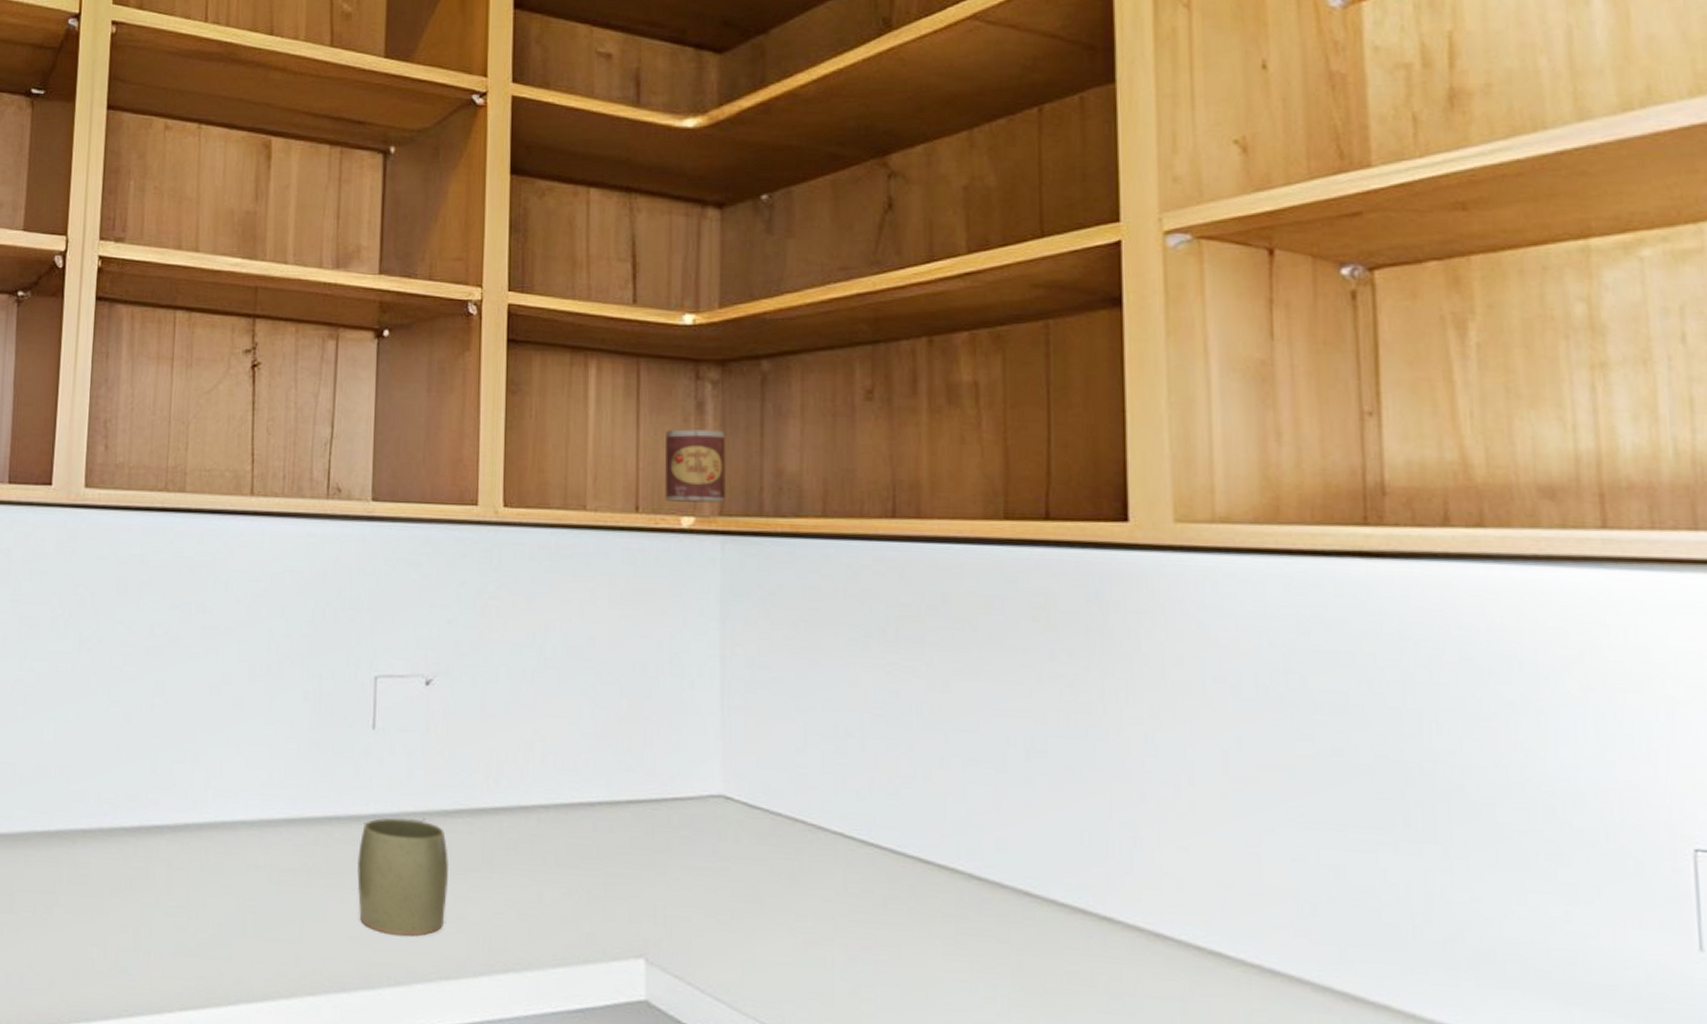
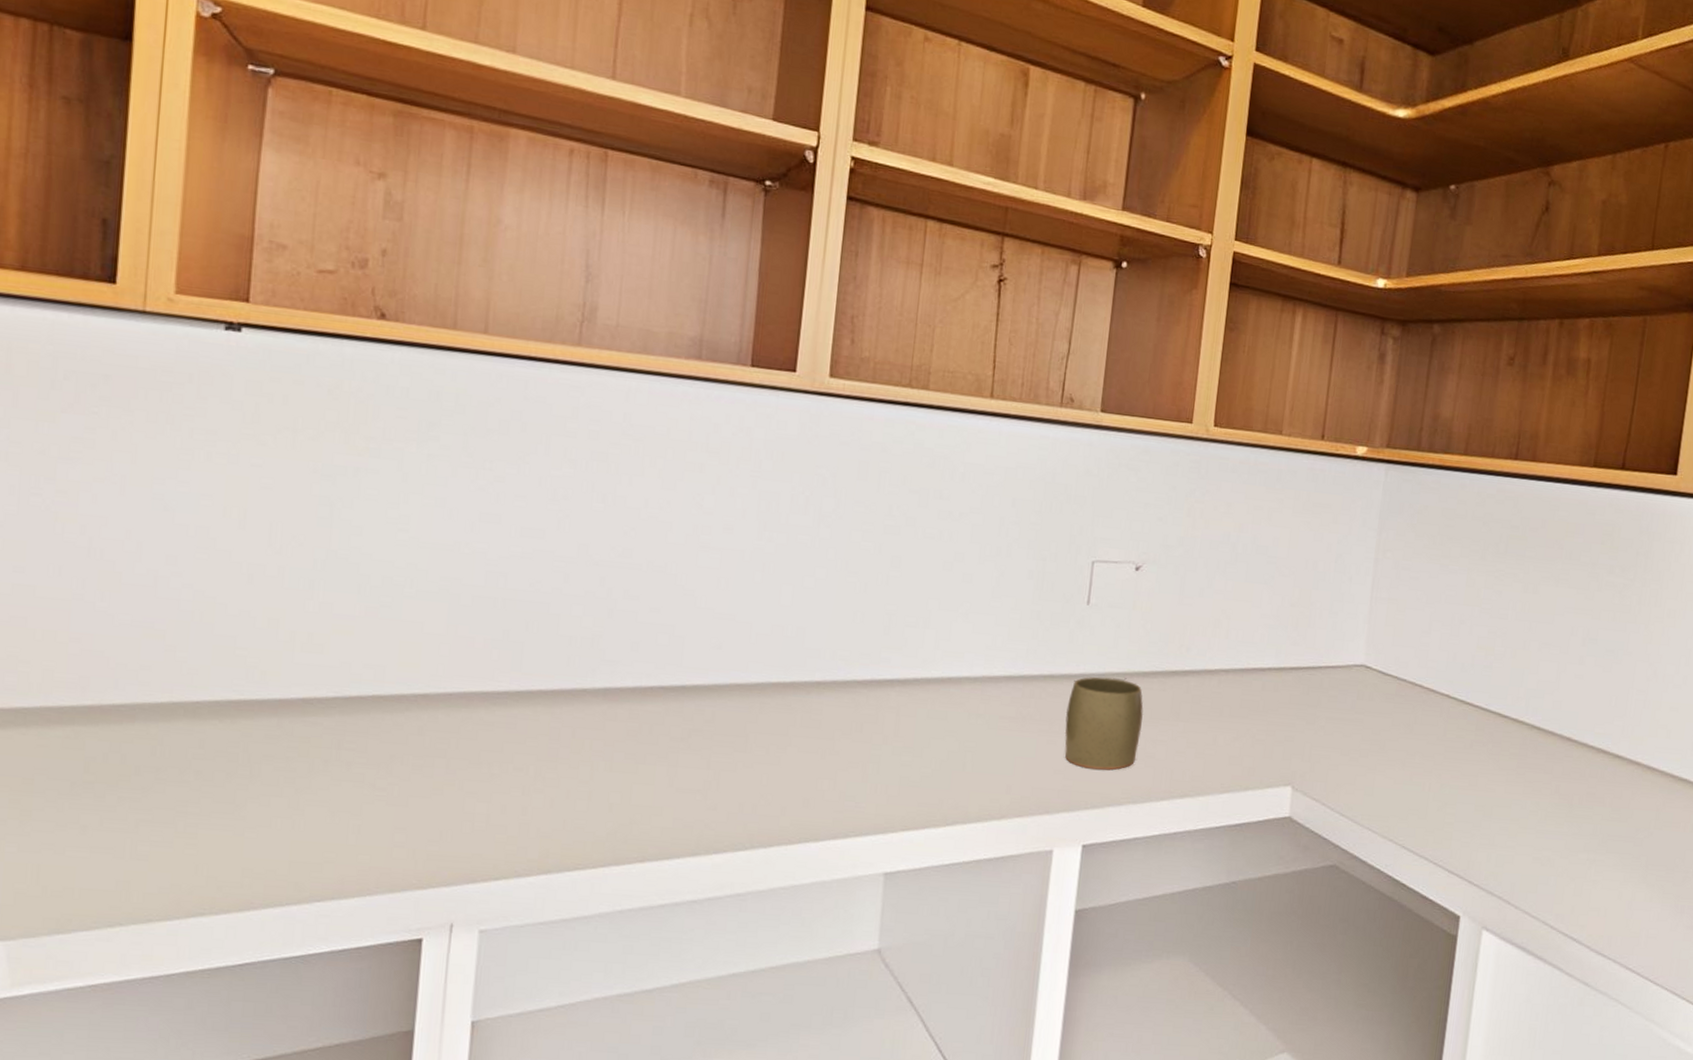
can: present [665,429,726,503] -> none [1346,374,1399,437]

